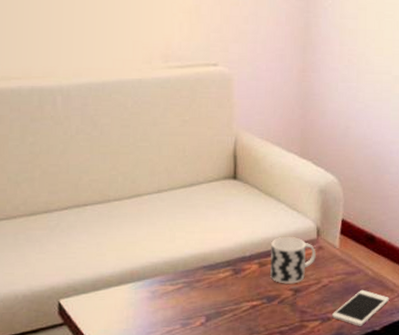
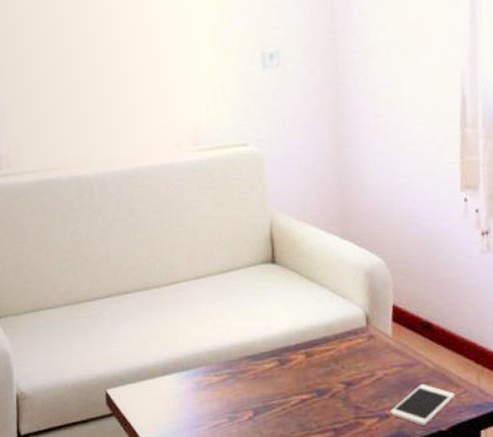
cup: present [270,237,316,284] -> none [316,325,367,376]

